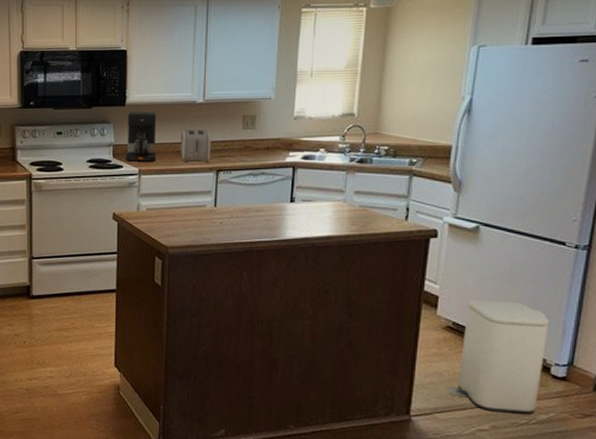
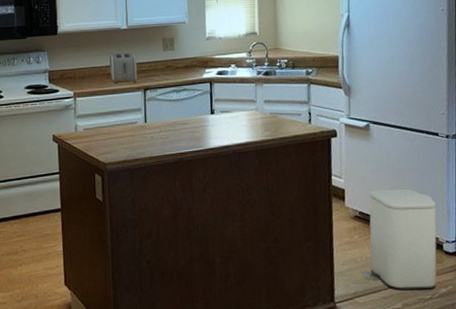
coffee maker: present [125,112,156,162] -> none [60,39,89,86]

